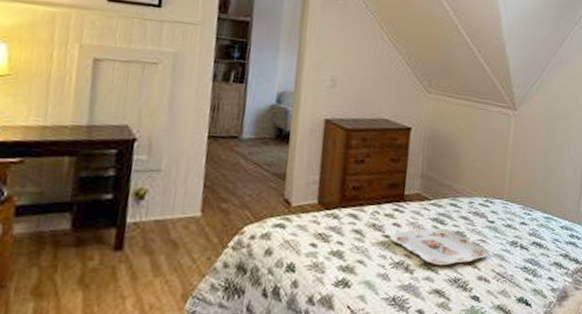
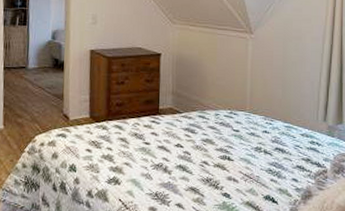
serving tray: present [389,228,491,266] -> none [149,136,237,168]

